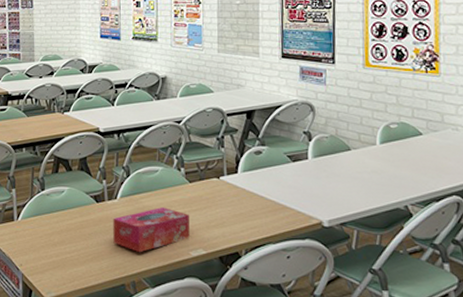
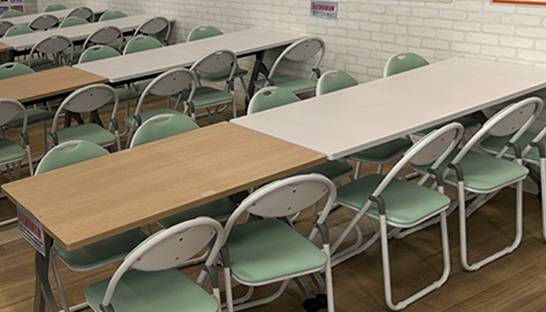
tissue box: present [113,207,190,253] -> none [127,153,201,198]

